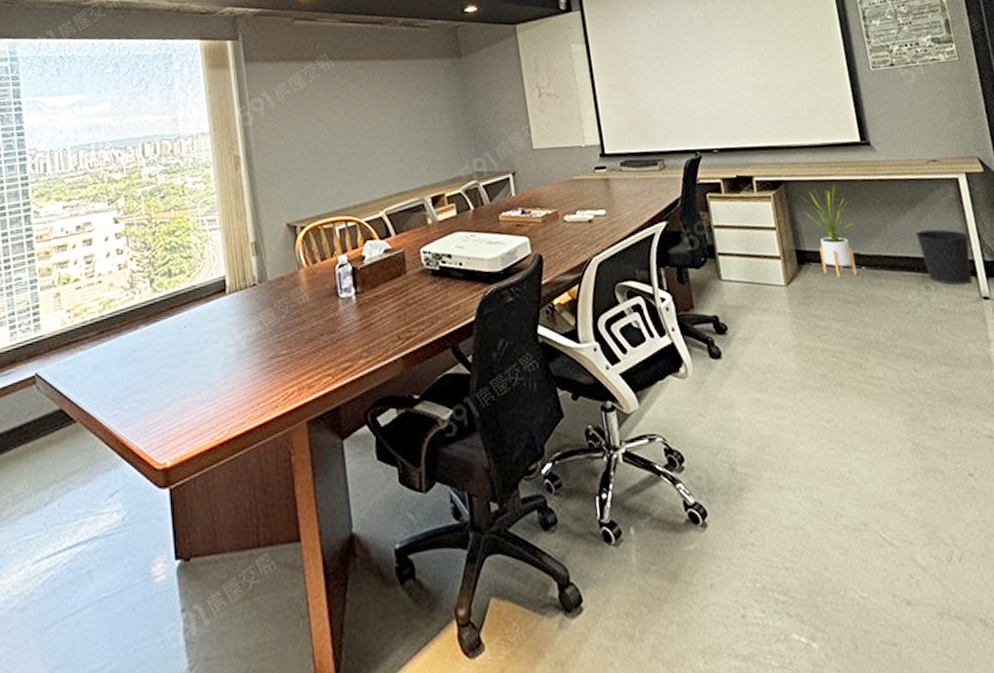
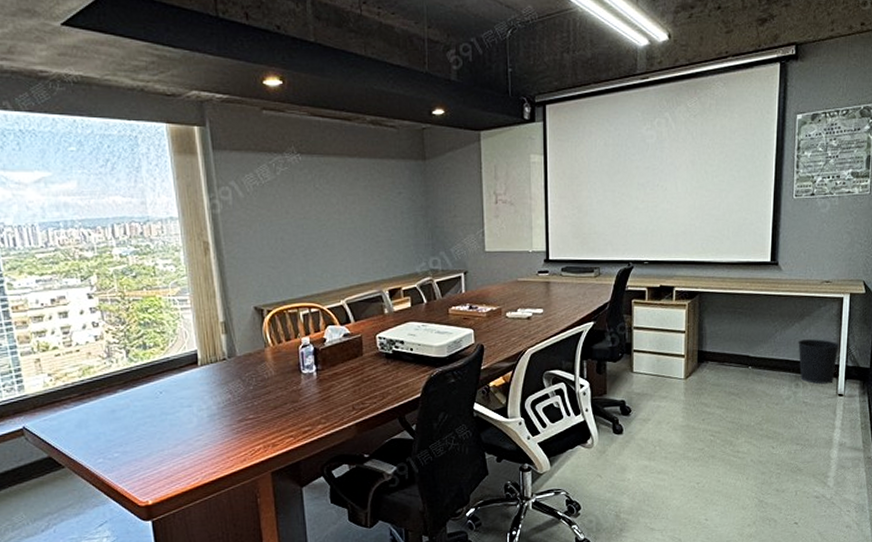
house plant: present [800,185,857,278] -> none [710,298,751,375]

